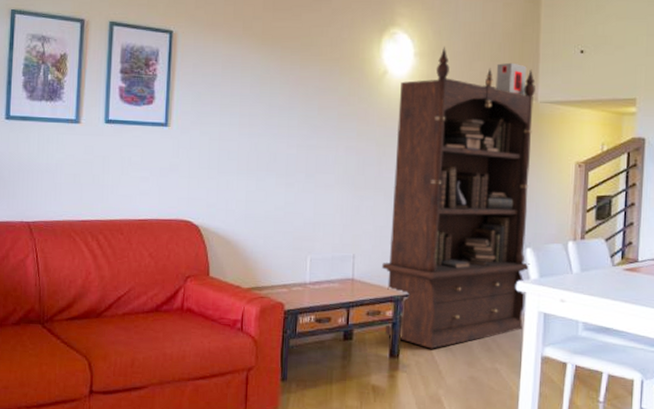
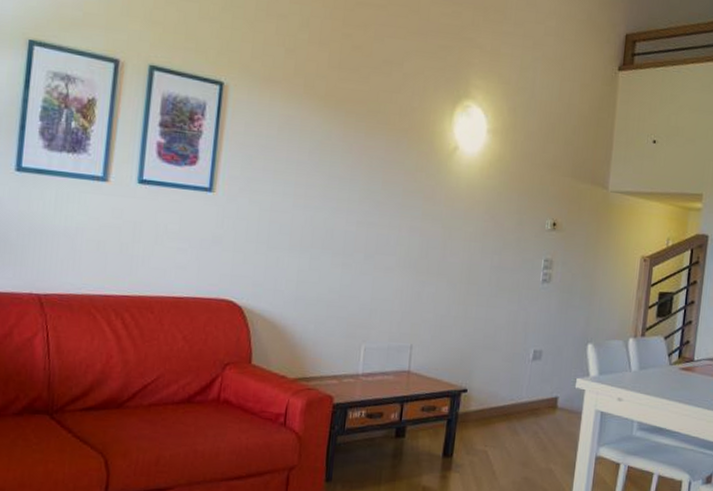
bookcase: present [382,47,535,349] -> none [439,125,608,448]
decorative box: present [495,62,527,95] -> none [567,147,600,183]

